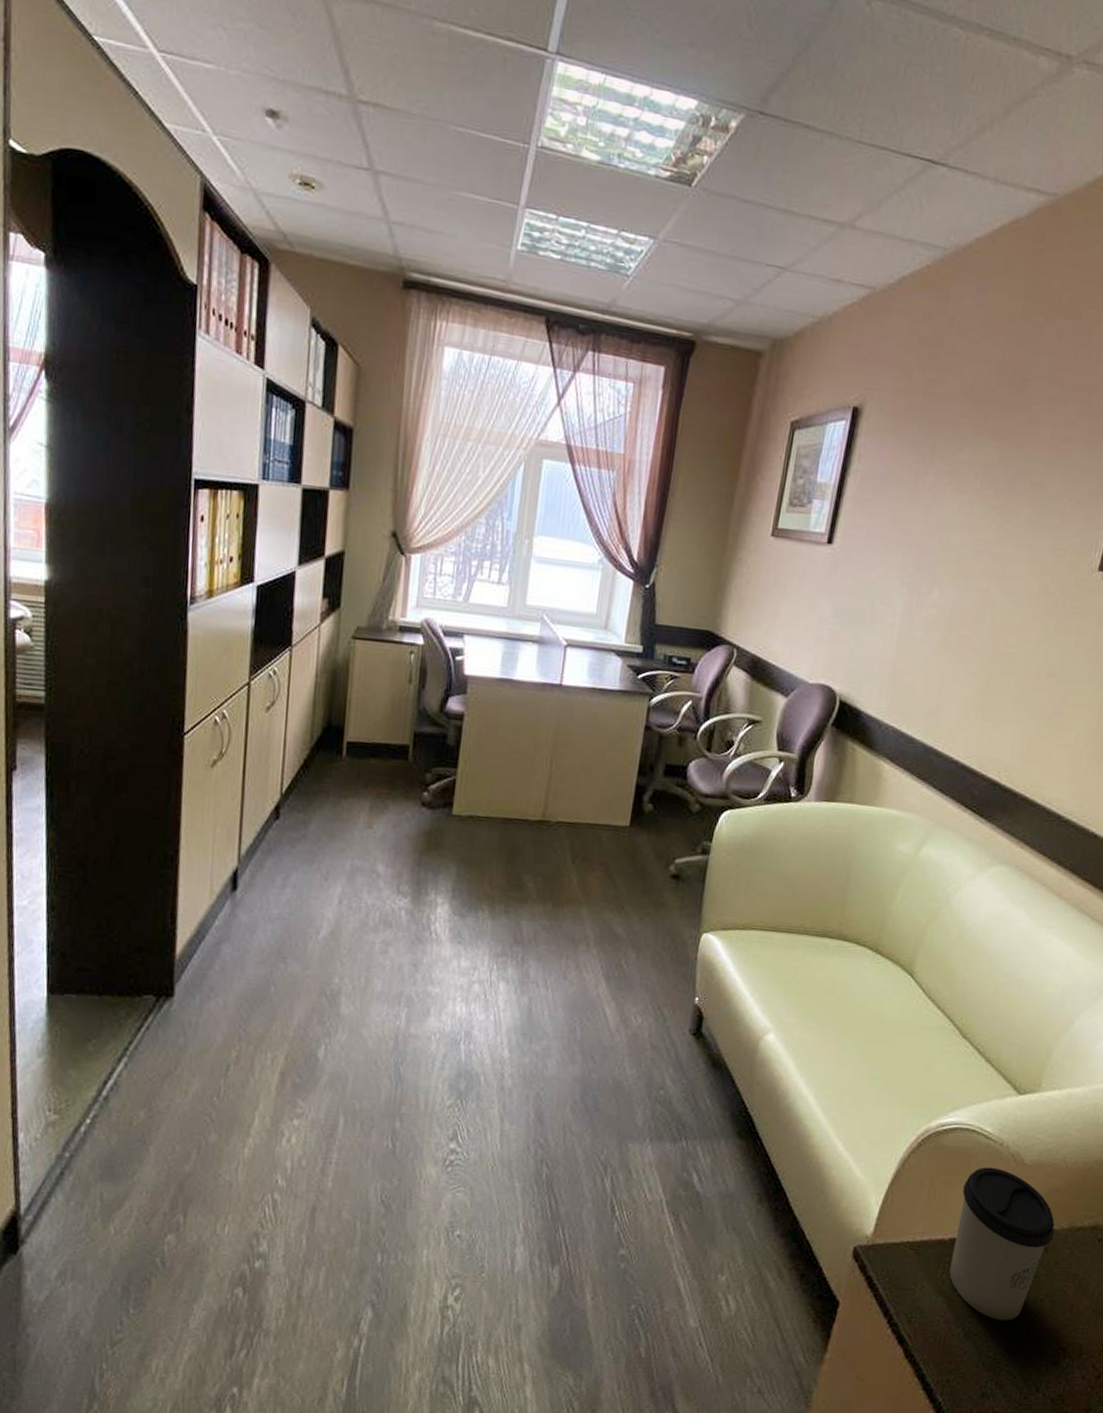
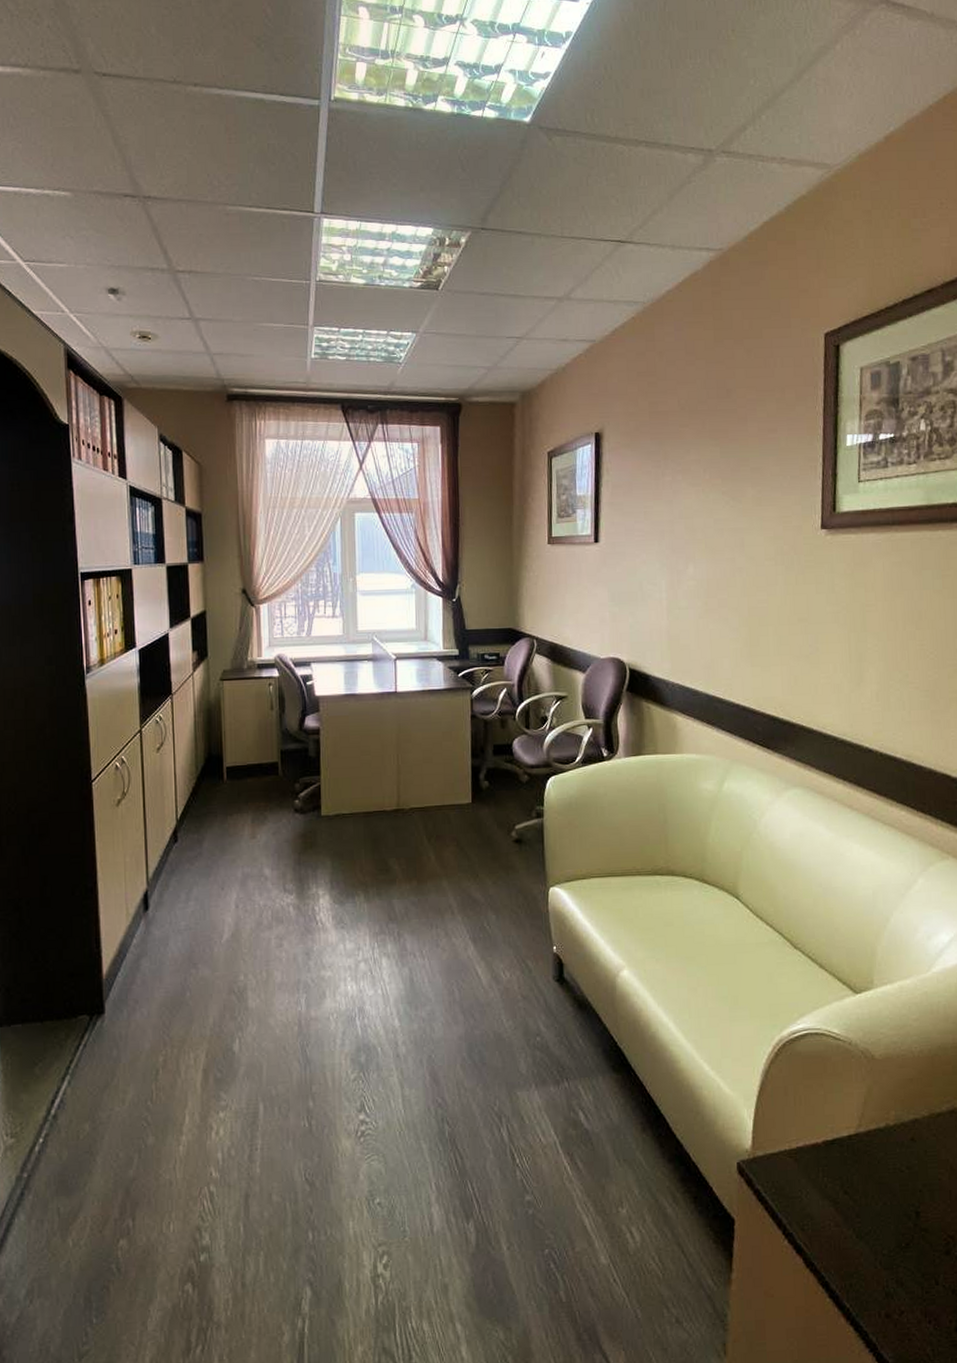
cup: present [949,1167,1055,1321] -> none [824,1066,918,1217]

